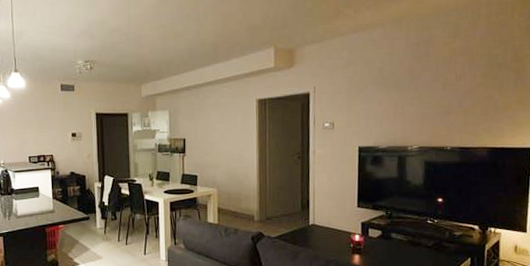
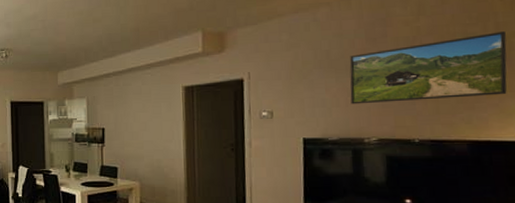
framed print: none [398,53,521,116] -> present [349,31,508,105]

